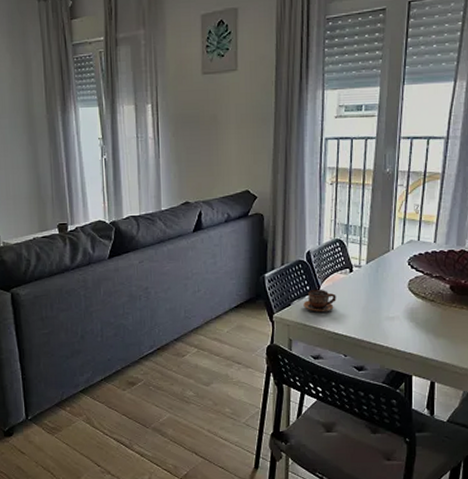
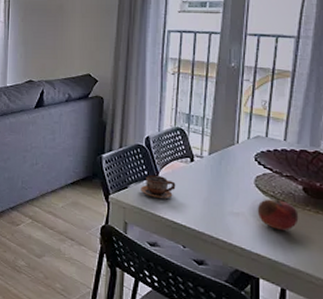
fruit: none [410,298,446,328] -> present [257,197,299,230]

